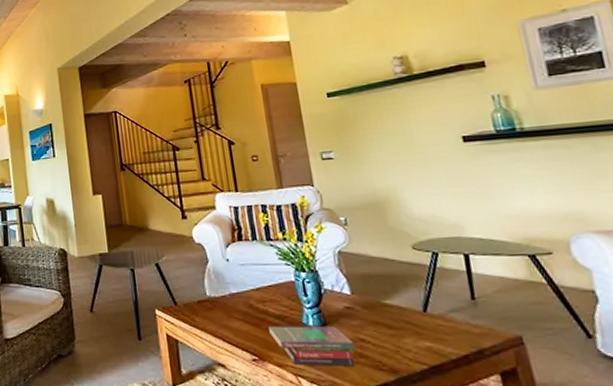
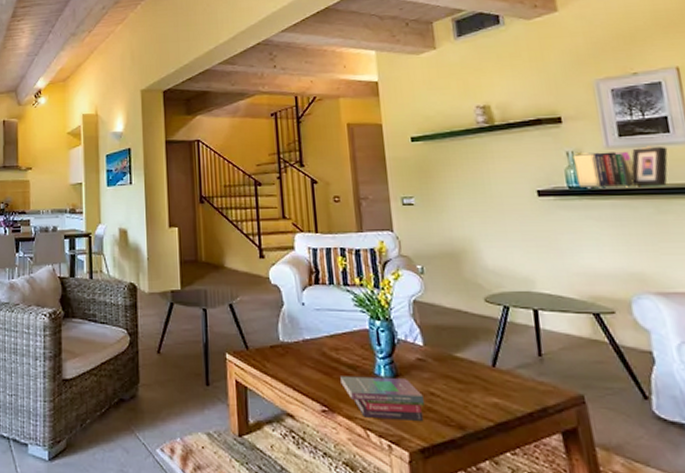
books: none [500,90,570,130] -> present [574,151,636,187]
picture frame: none [563,83,605,125] -> present [631,147,668,186]

